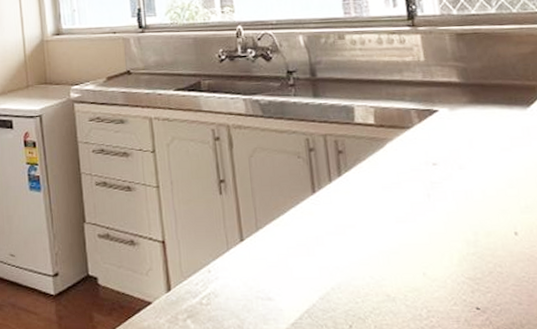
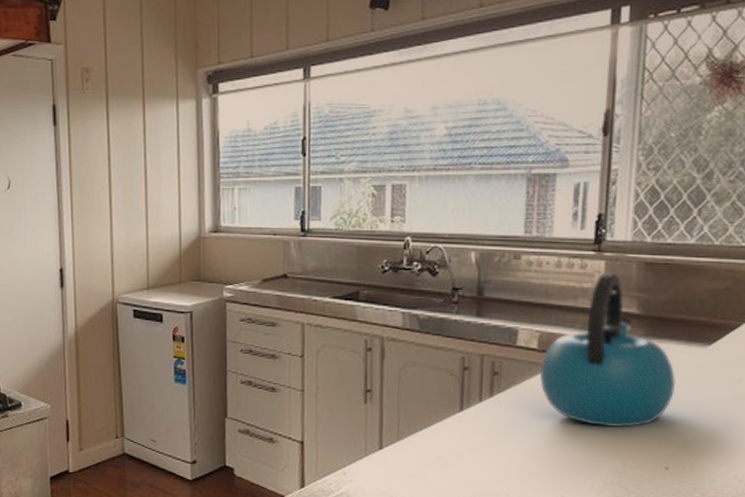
kettle: none [380,46,507,197] -> present [539,273,676,427]

